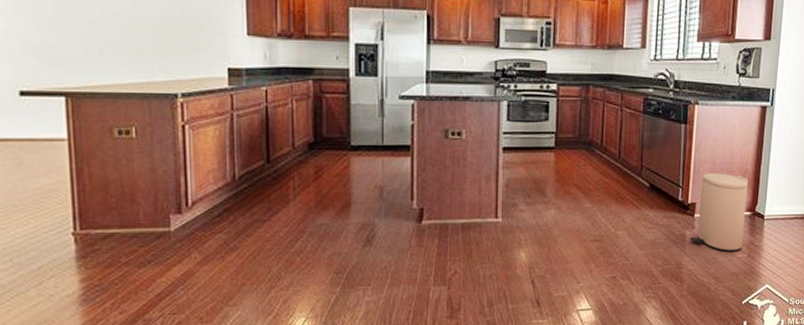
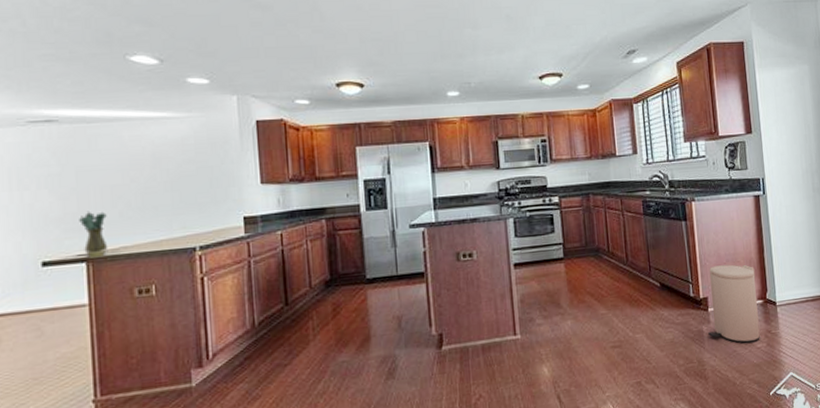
vase: none [57,43,88,93] -> present [79,211,108,258]

